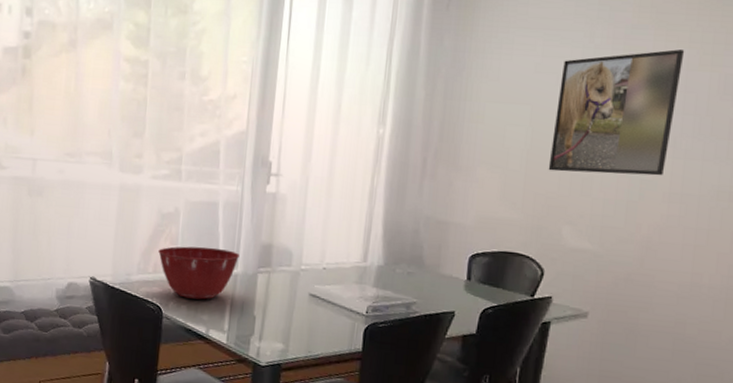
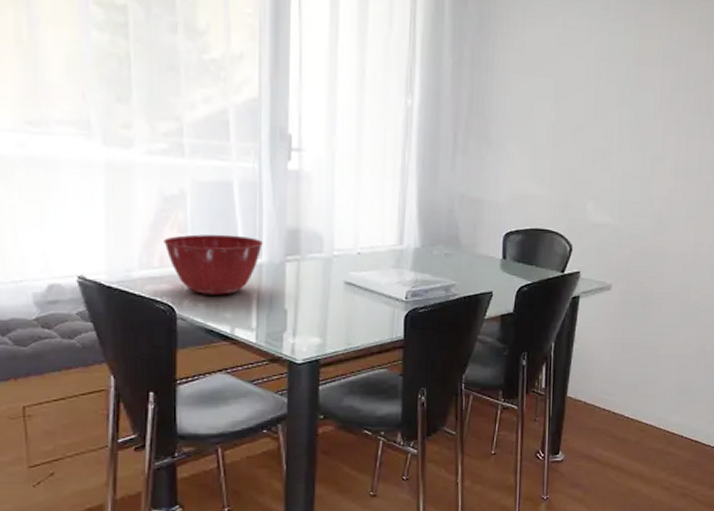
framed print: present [548,49,685,176] -> none [572,27,686,152]

